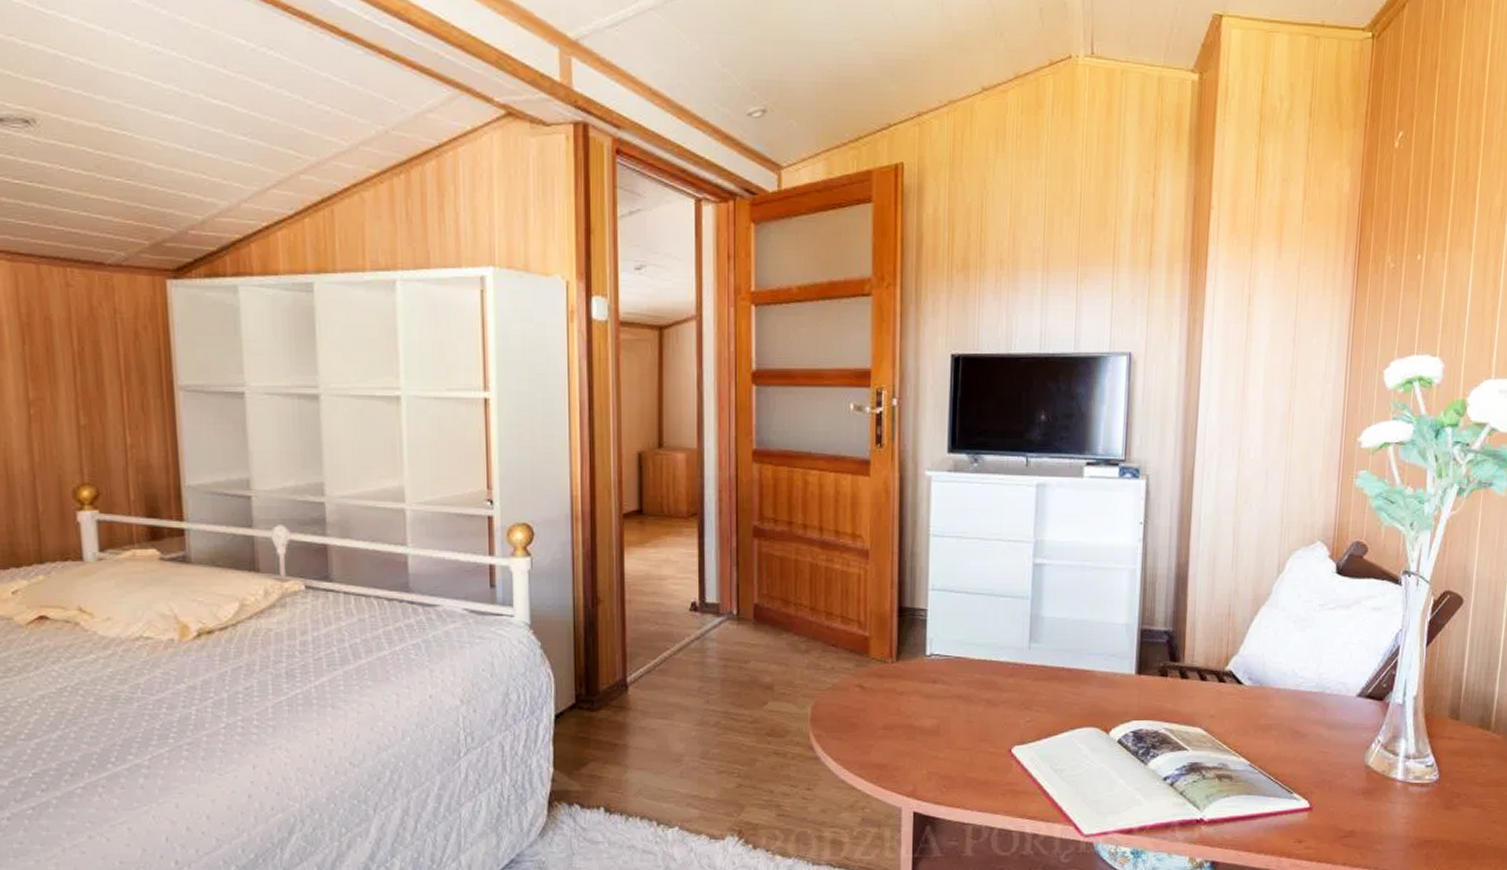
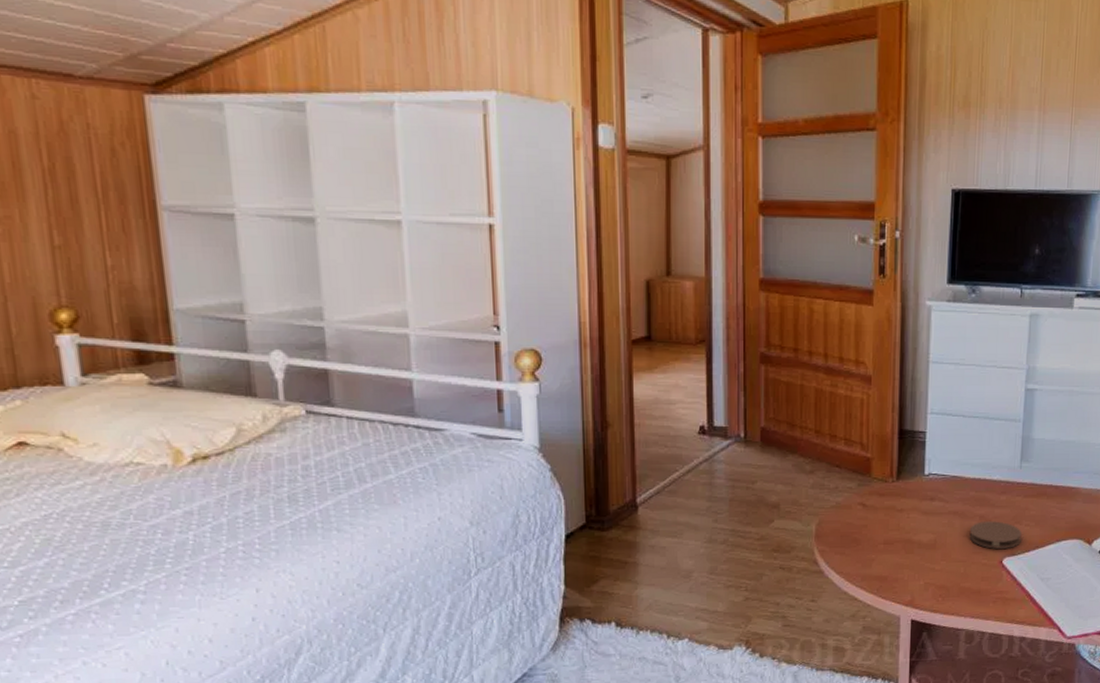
coaster: none [975,706,1032,736] -> present [969,521,1022,549]

